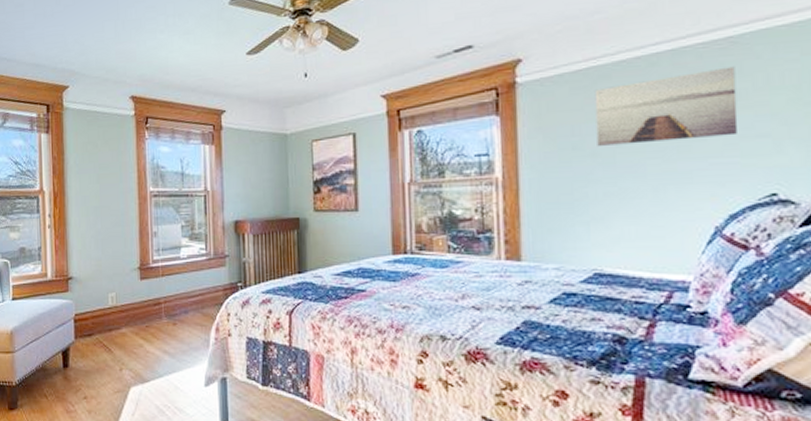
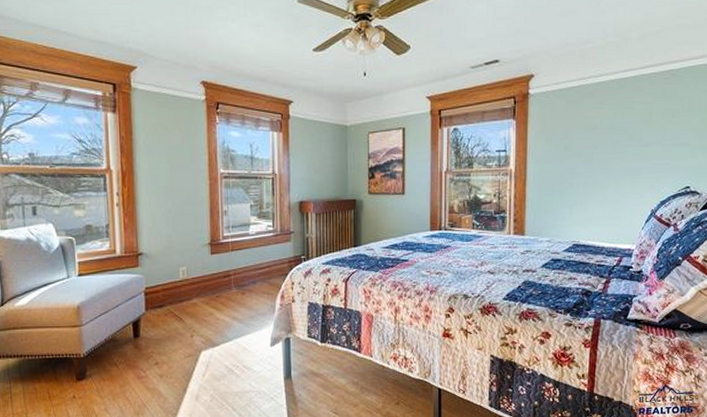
wall art: present [594,66,738,146] -> none [581,92,673,147]

